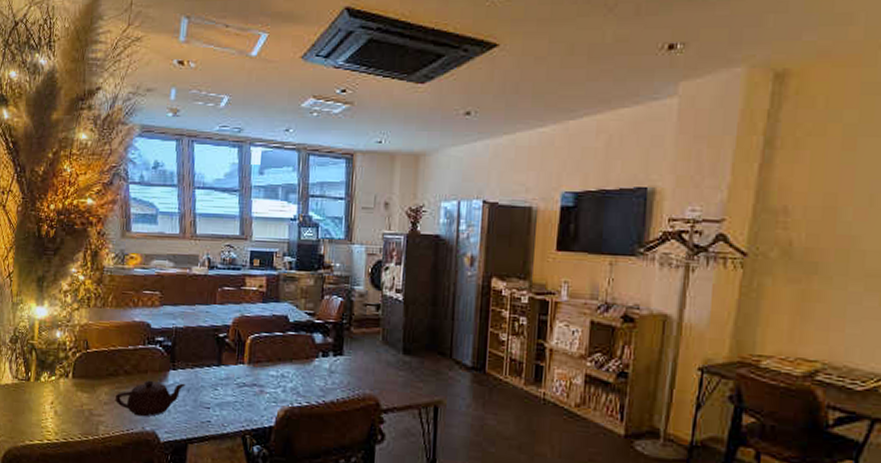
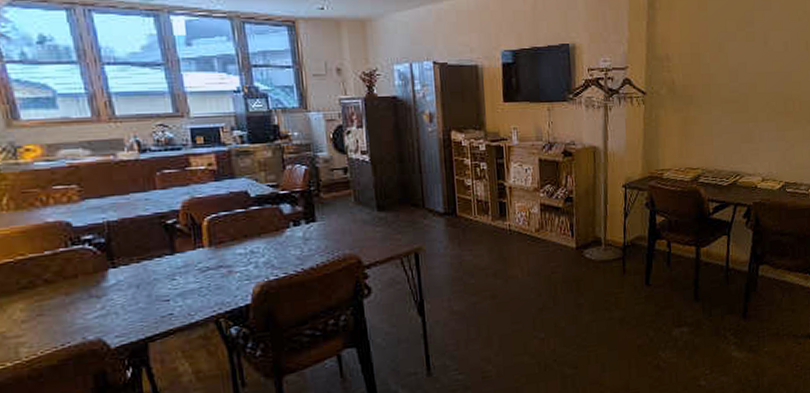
teapot: present [115,380,186,417] -> none [35,280,133,327]

